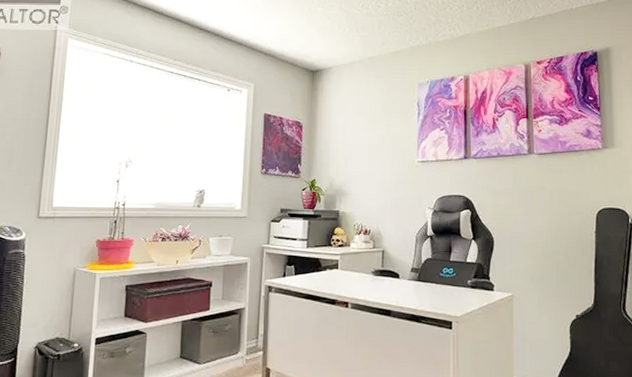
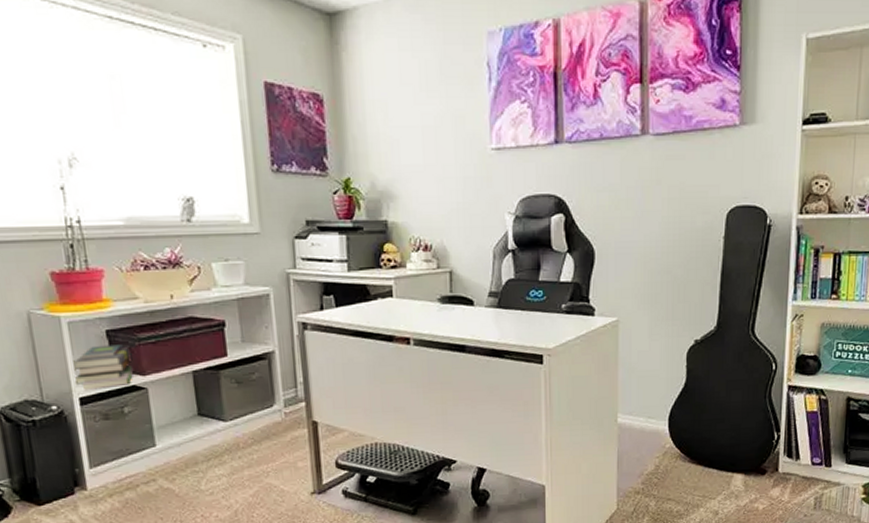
books: none [96,297,141,333] -> present [75,345,134,392]

